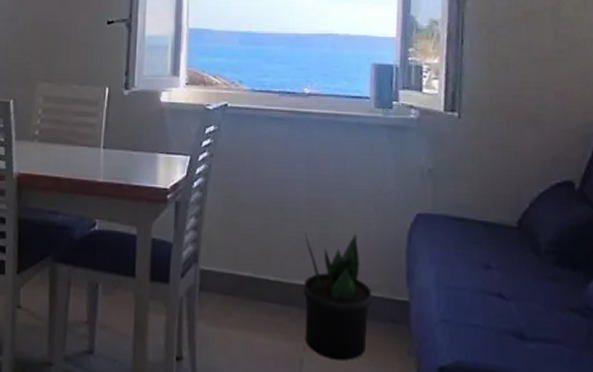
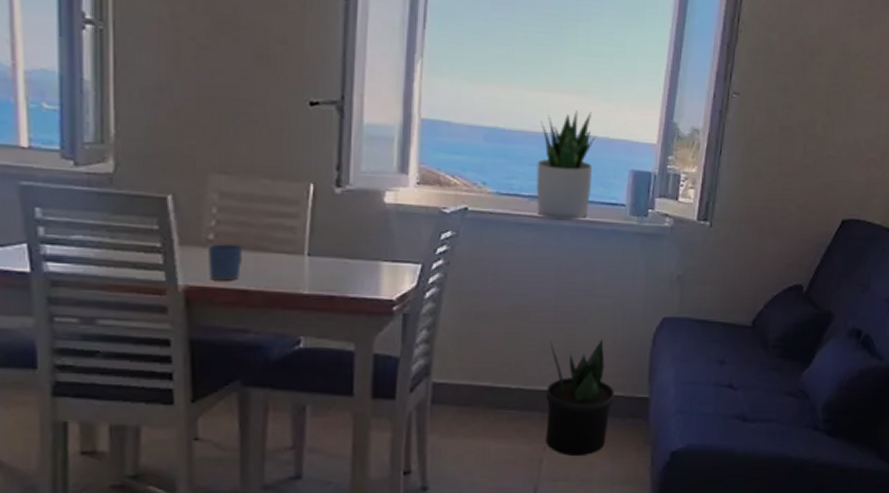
mug: none [34,138,57,169] -> present [209,244,241,281]
planter: none [285,12,337,114] -> present [536,110,596,221]

